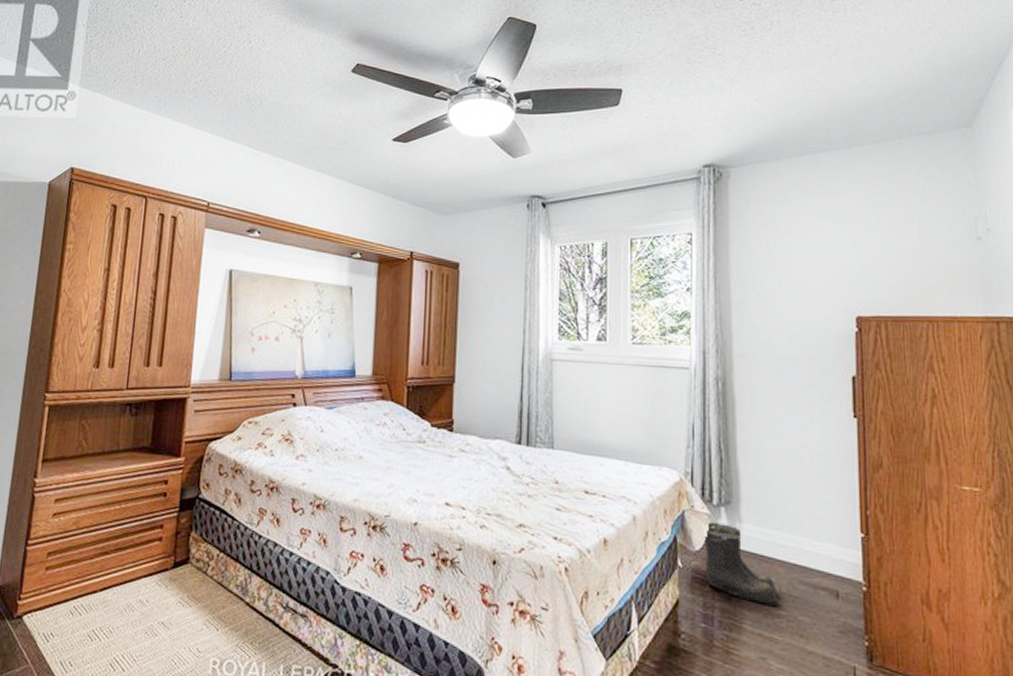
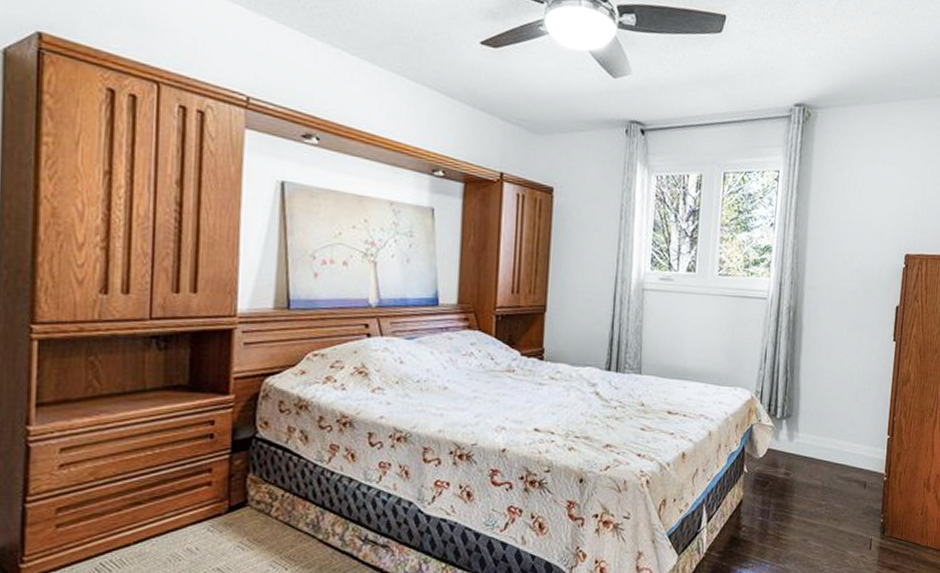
boots: present [704,521,778,607] -> none [765,432,821,499]

